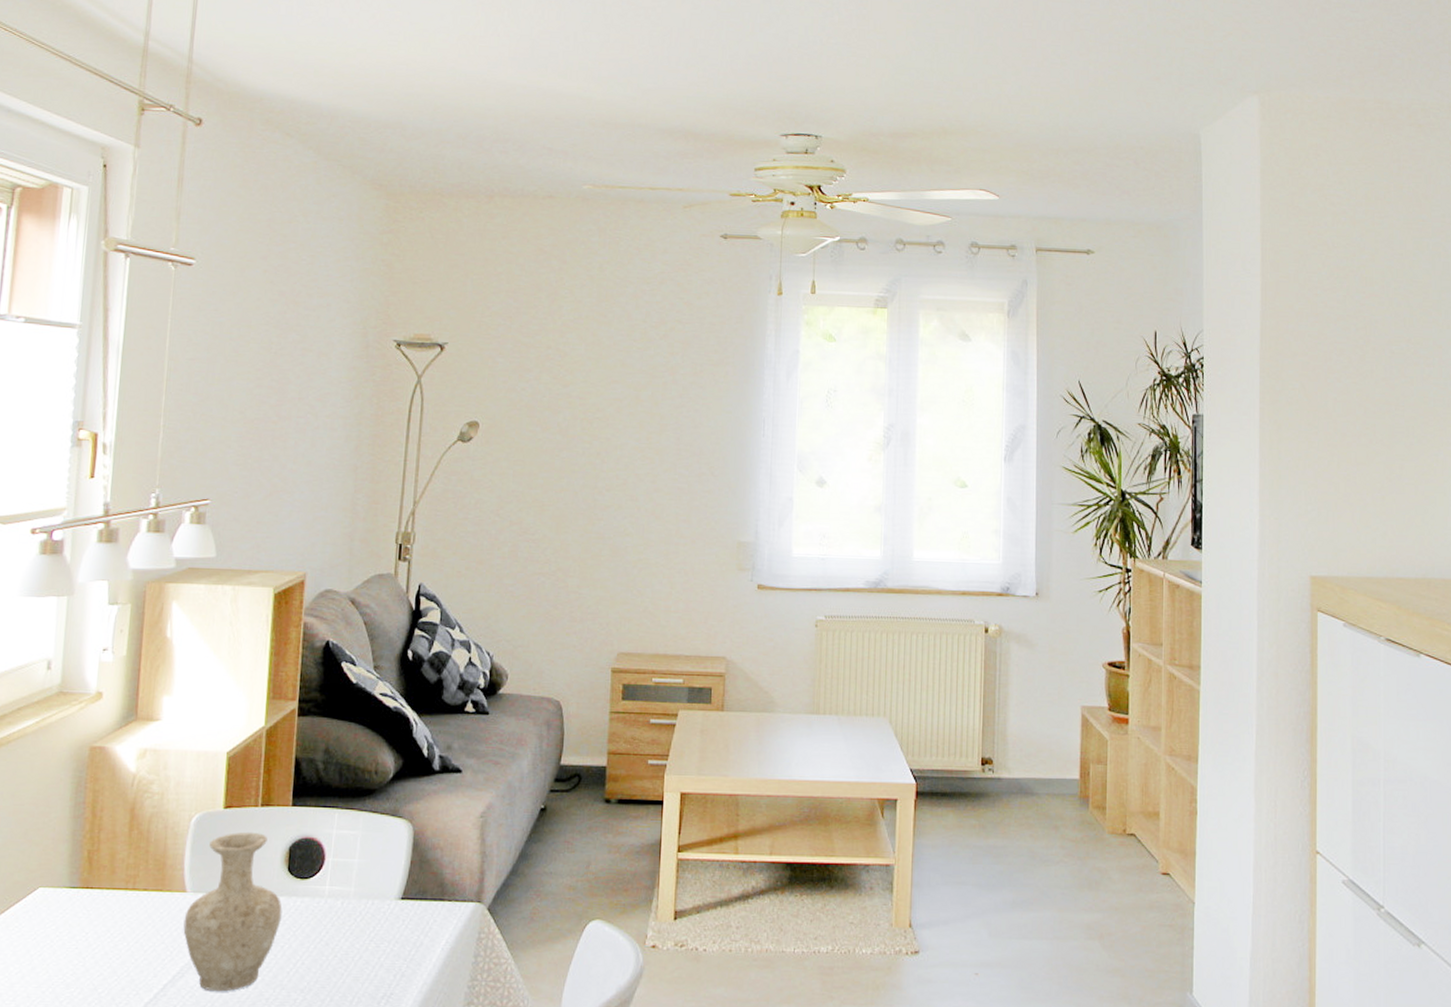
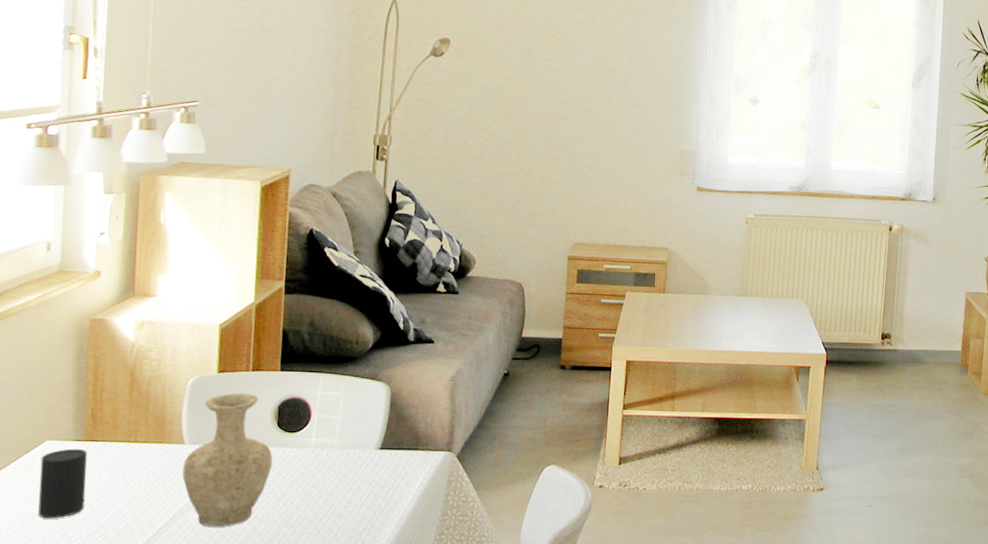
cup: none [28,897,82,980] -> present [38,448,87,519]

